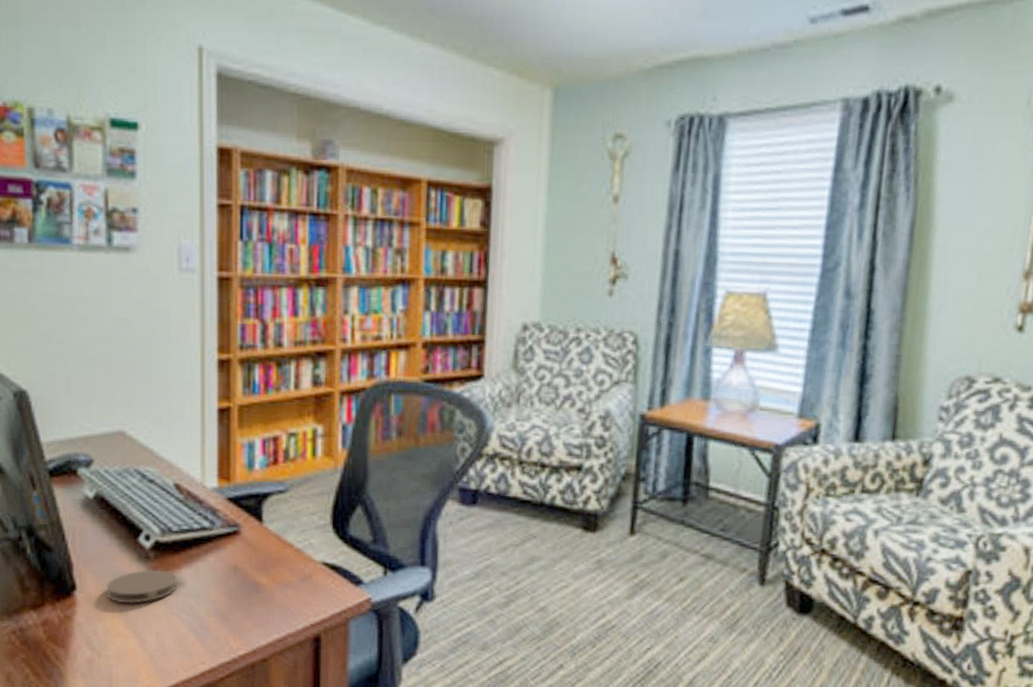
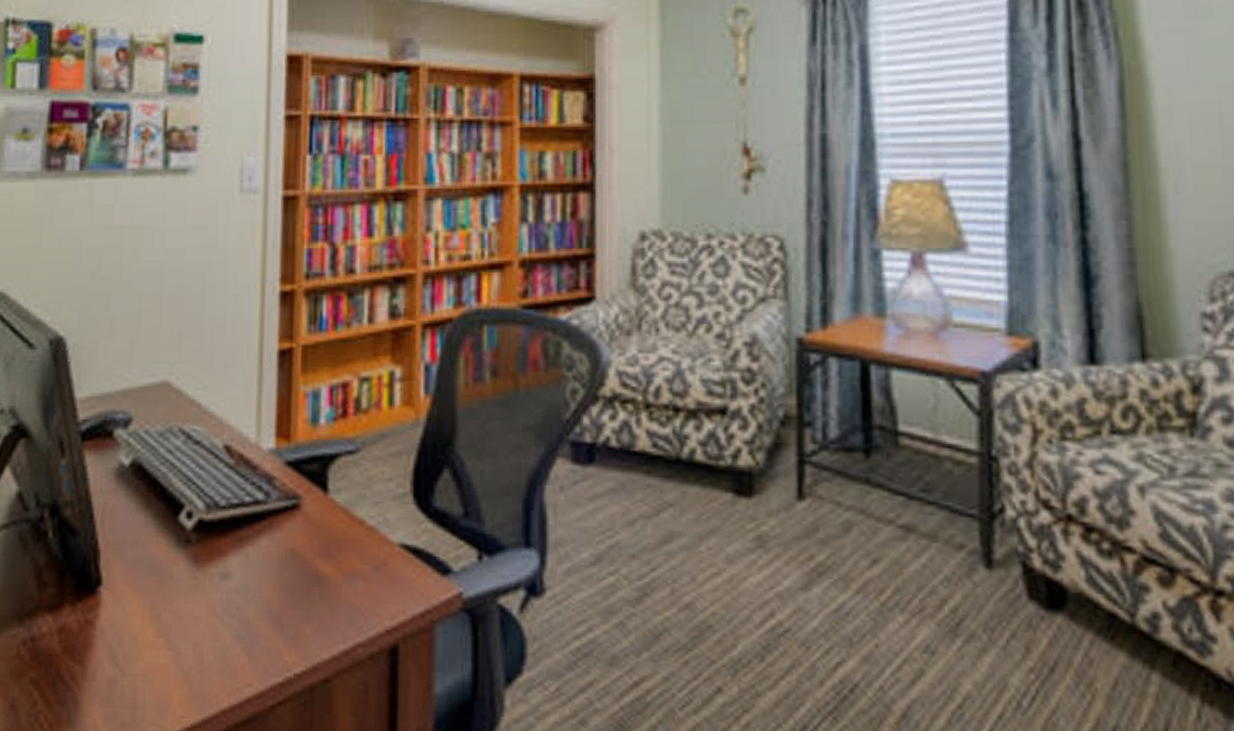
coaster: present [107,569,178,604] -> none [138,557,223,603]

